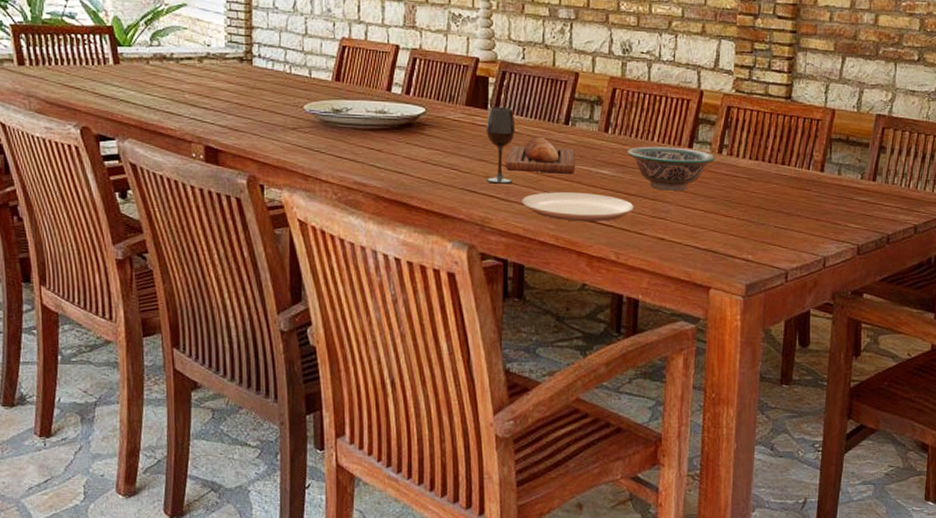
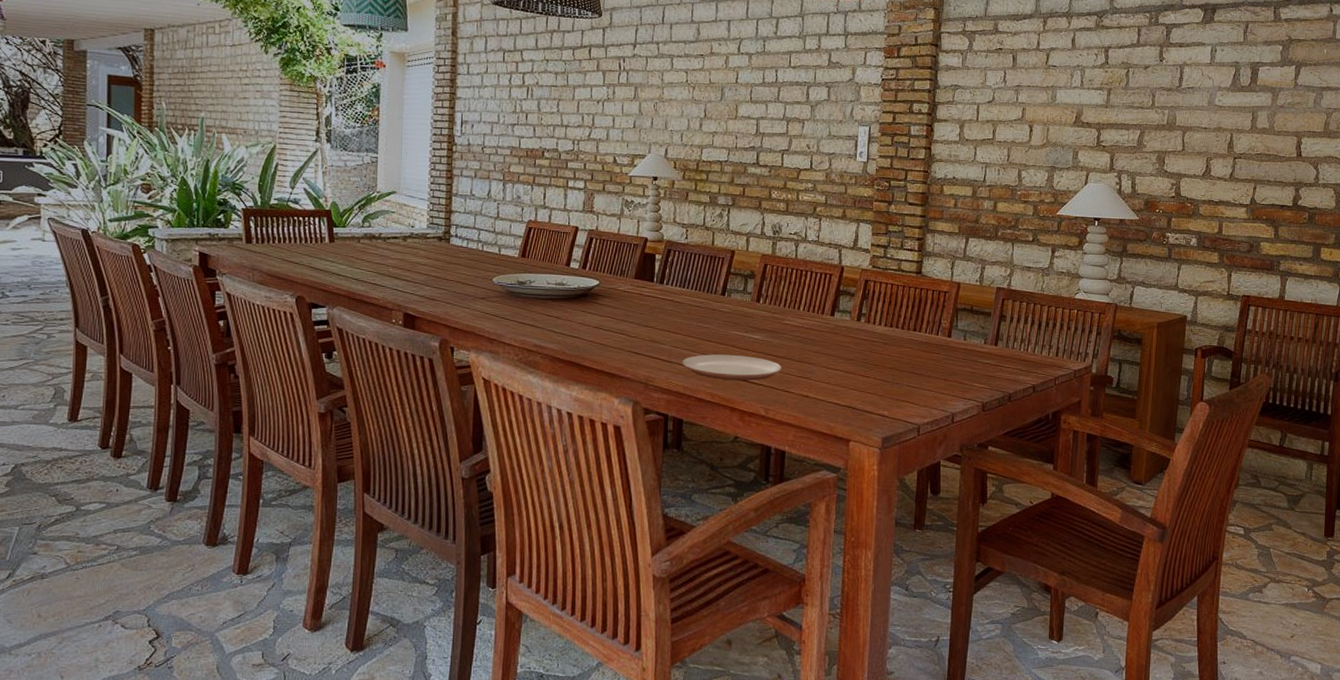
wine glass: present [486,106,516,184] -> none [651,279,678,347]
bread loaf: present [506,136,574,174] -> none [669,306,730,339]
bowl: present [627,146,716,191] -> none [777,314,855,354]

